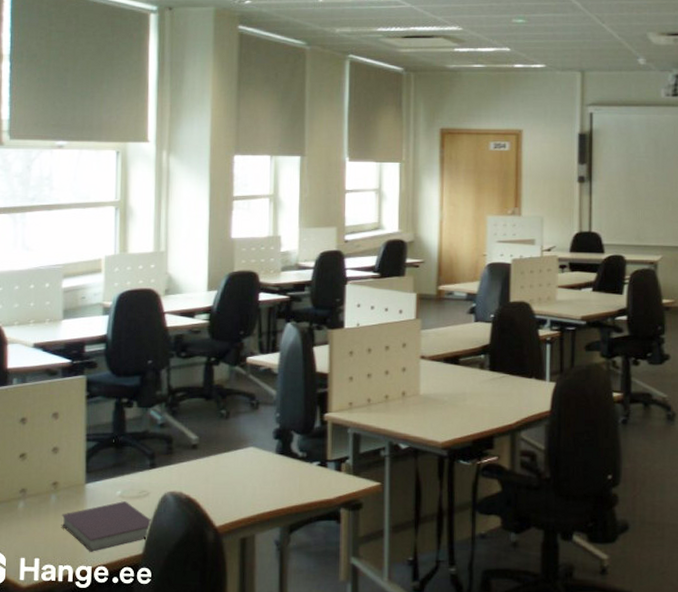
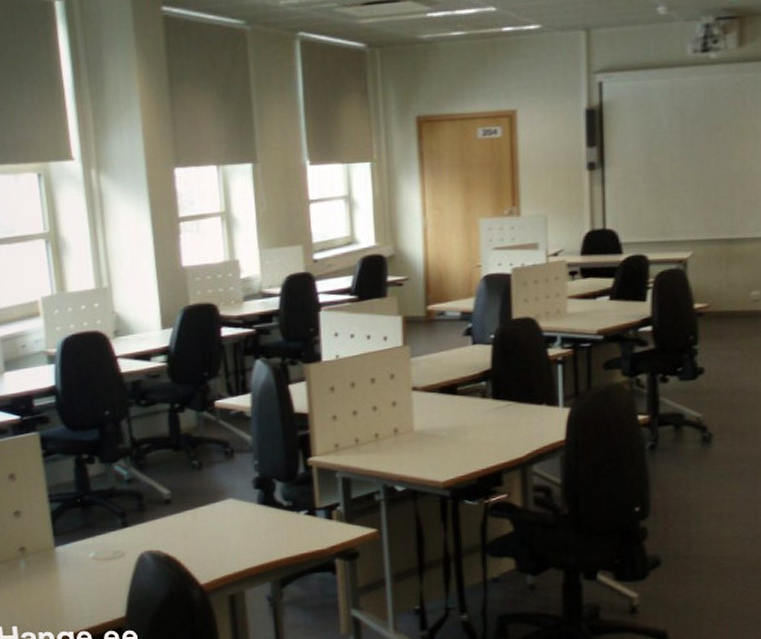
notebook: present [61,501,153,552] -> none [33,563,133,617]

